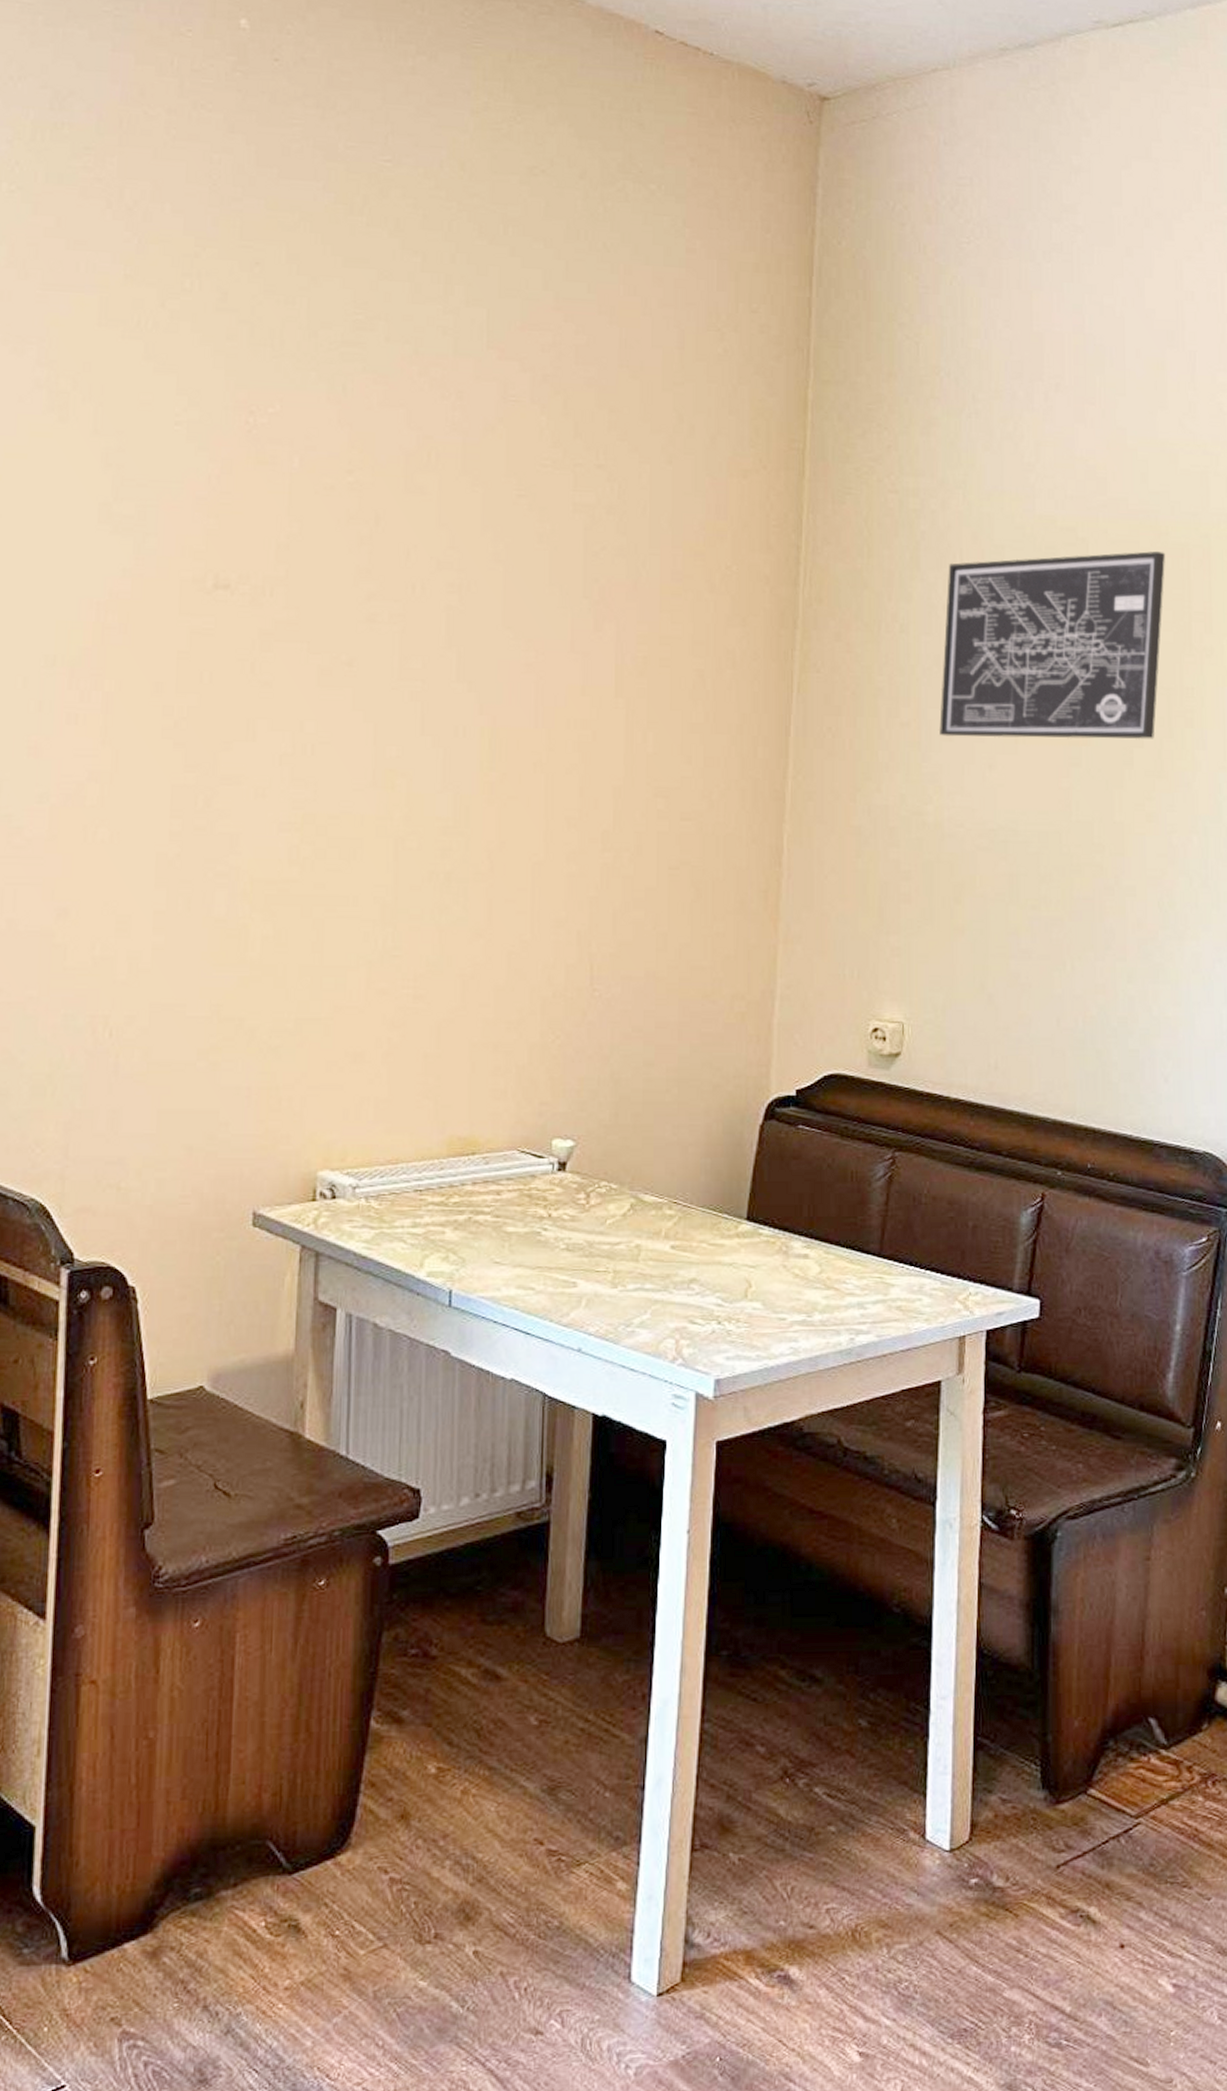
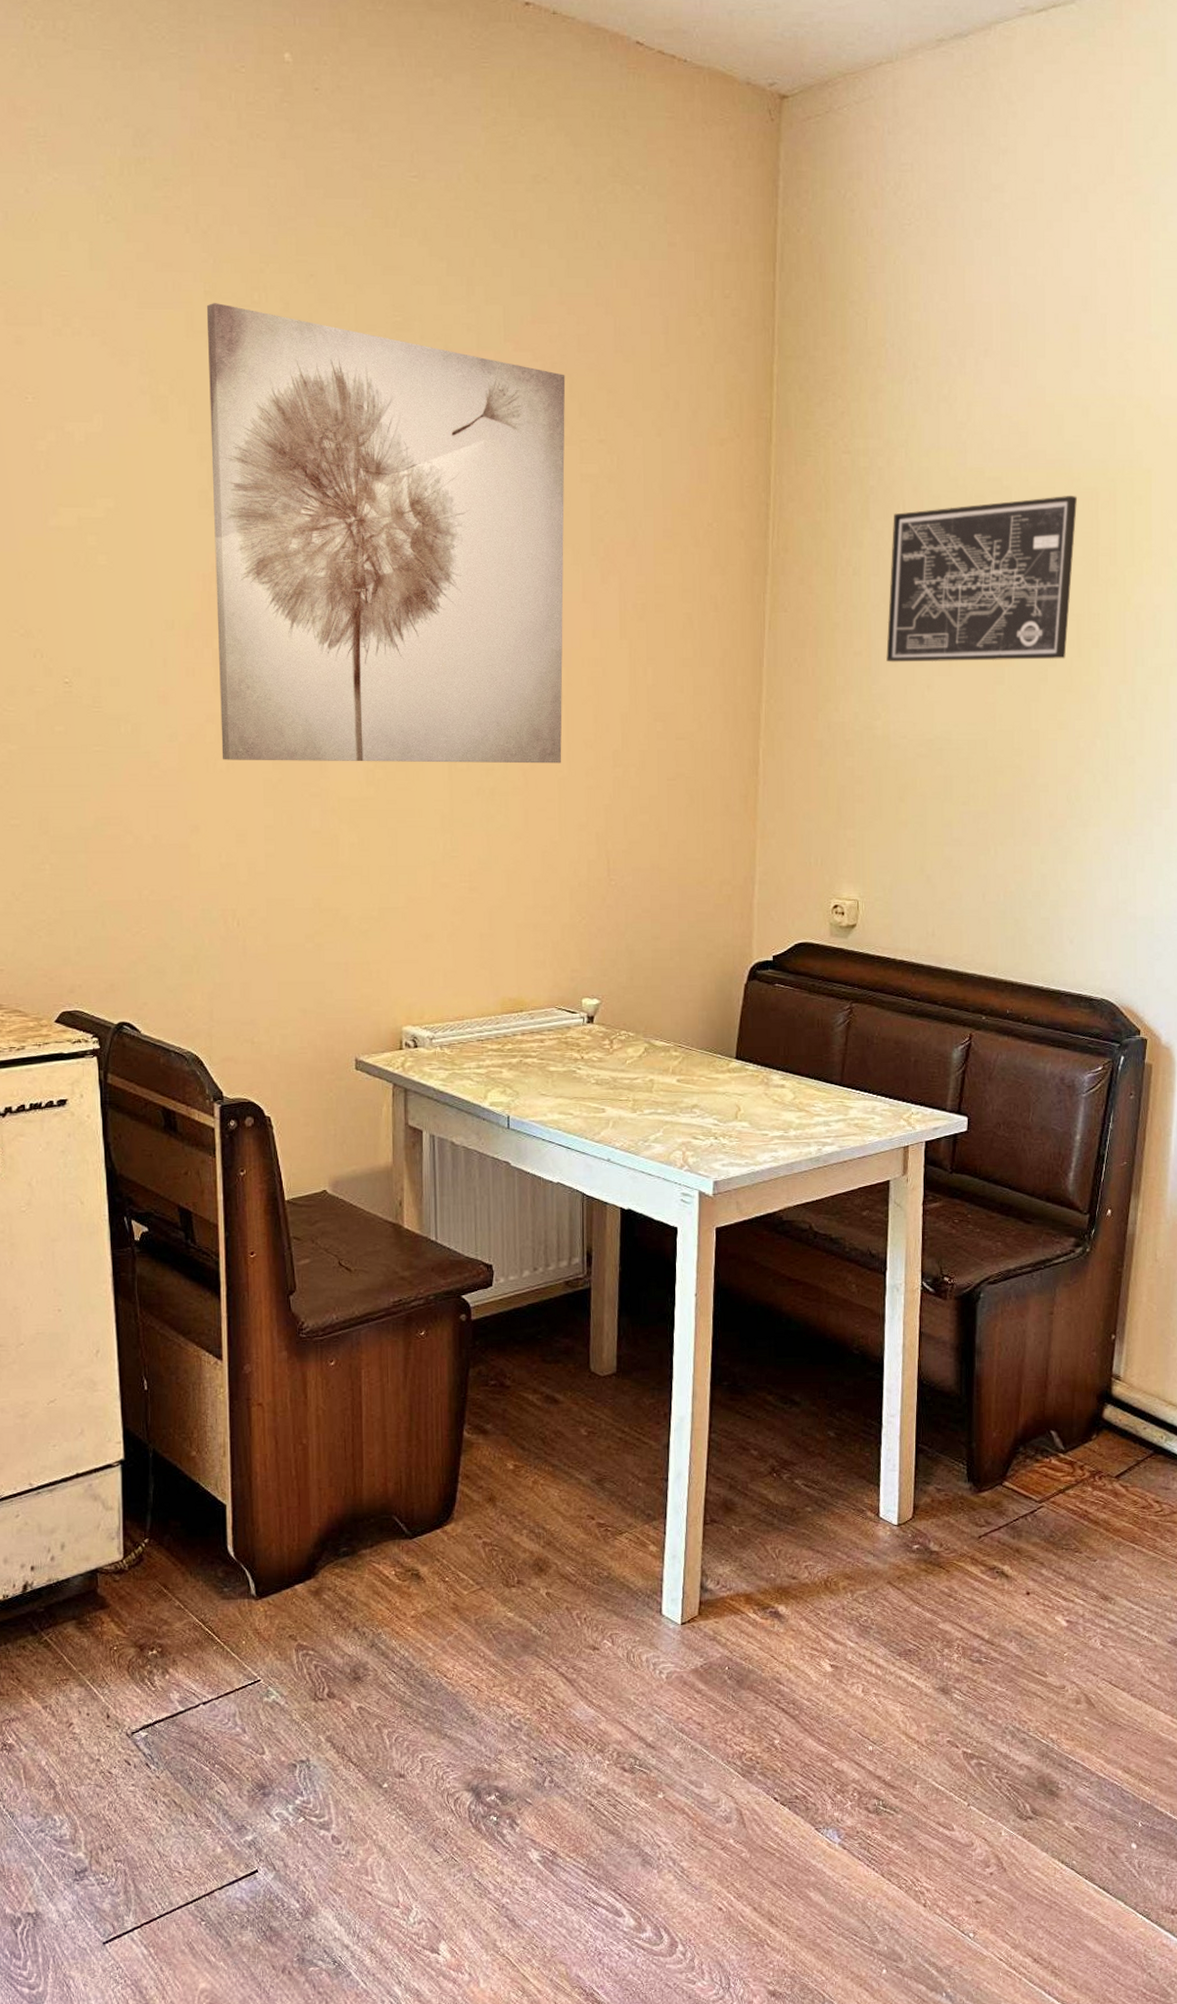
wall art: none [104,288,559,845] -> present [206,303,566,764]

